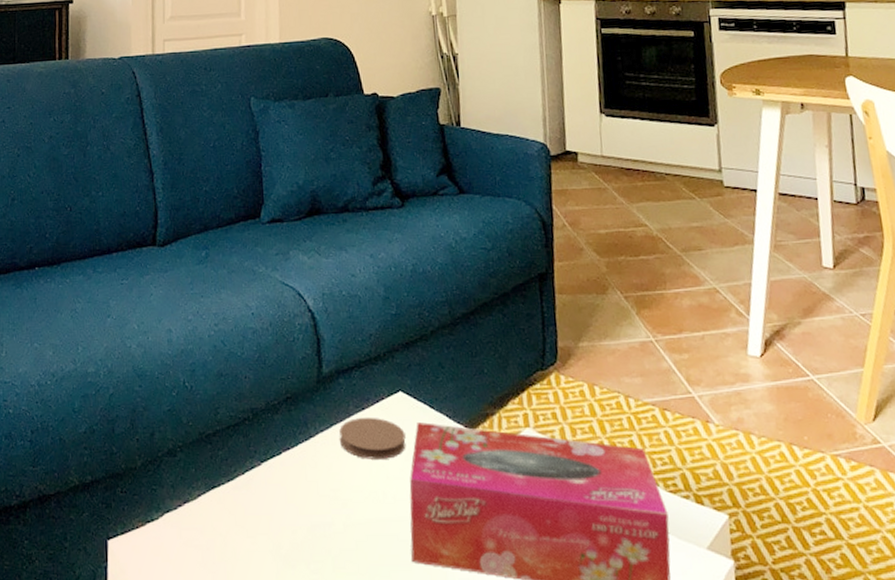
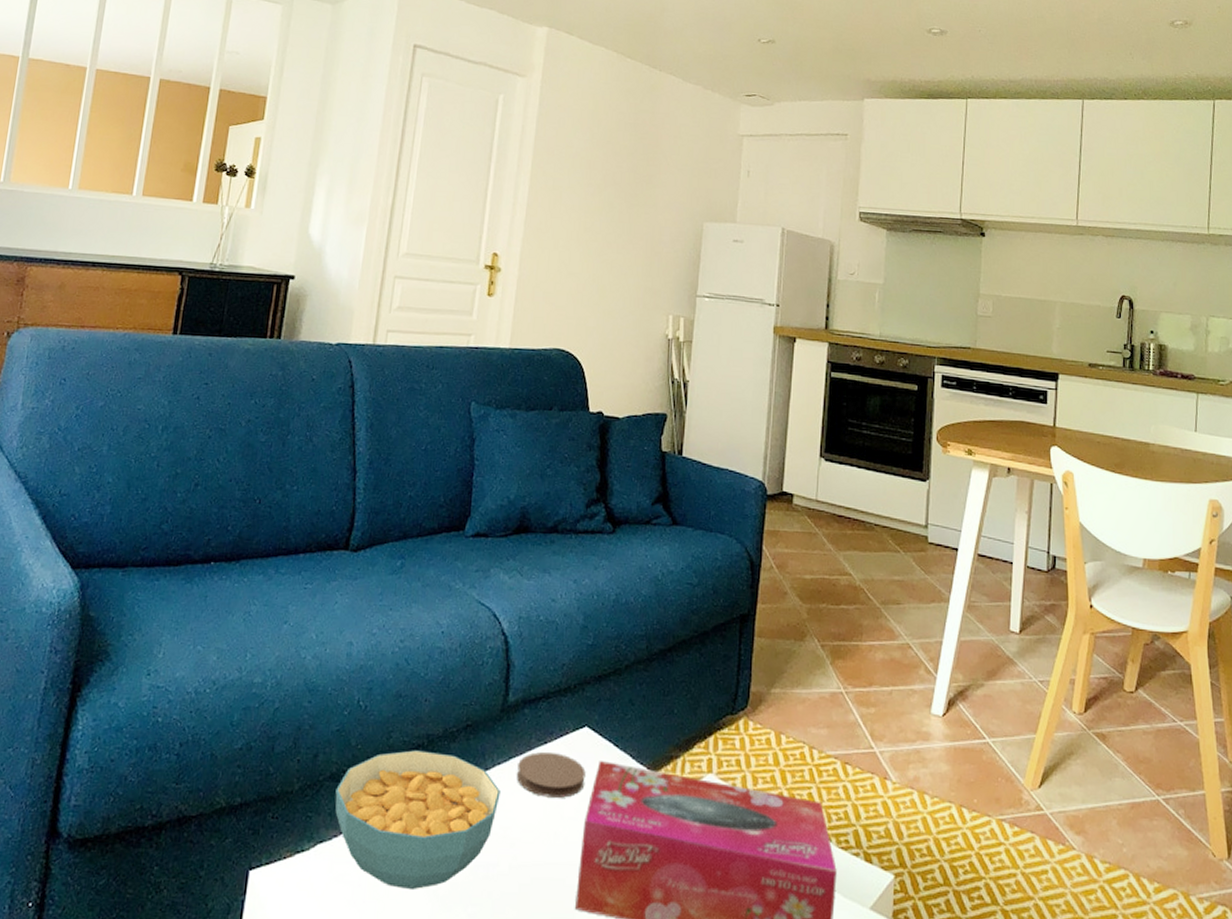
cereal bowl: none [174,423,327,550] -> present [335,750,501,889]

